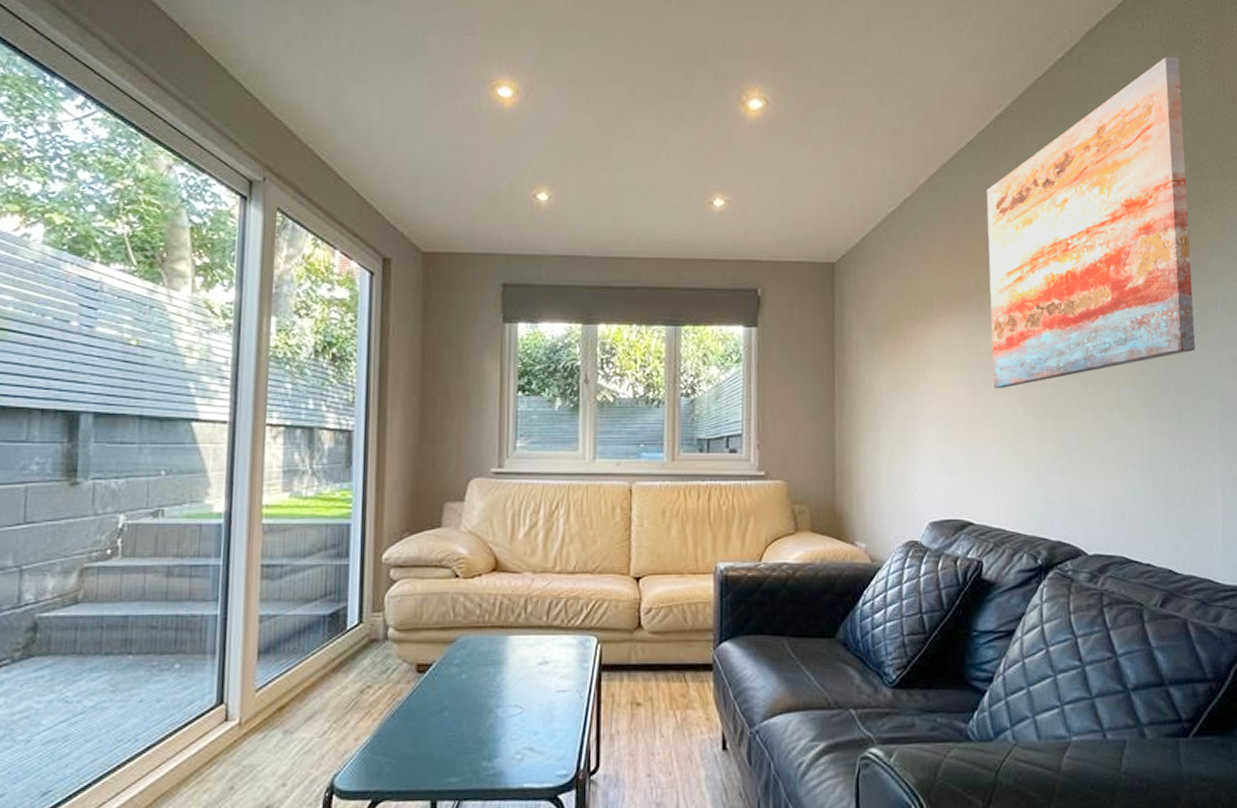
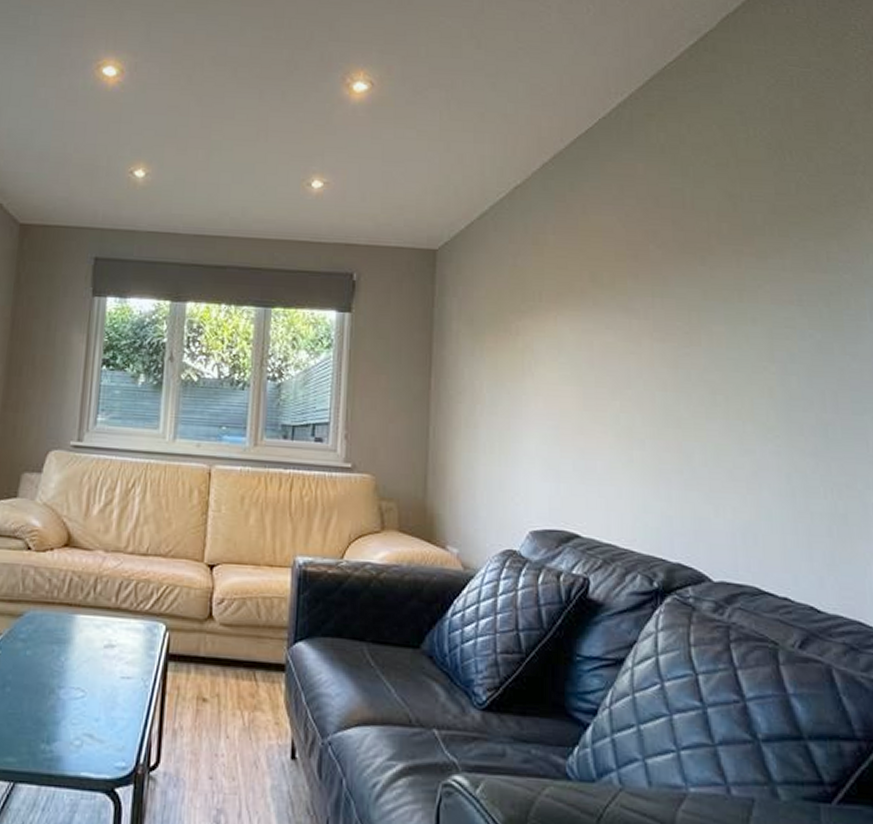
wall art: present [987,57,1196,388] -> none [605,44,846,391]

